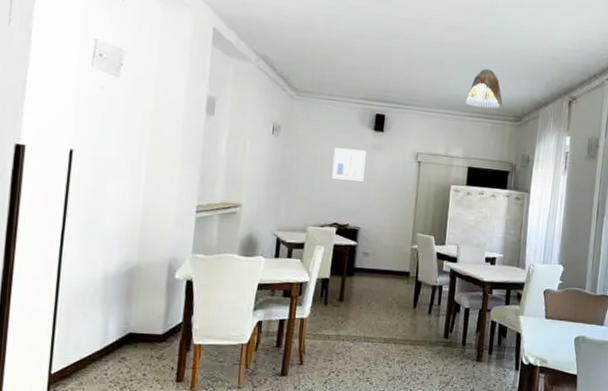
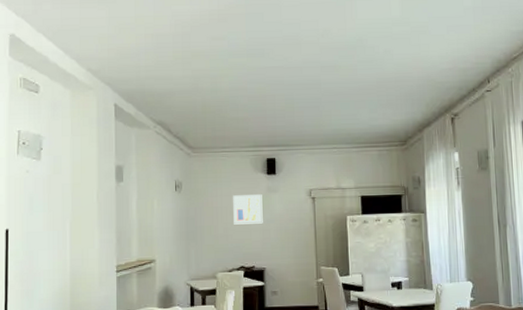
lamp shade: present [466,68,503,108] -> none [350,100,386,138]

